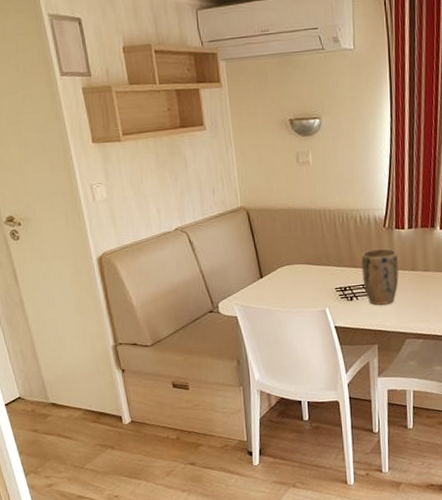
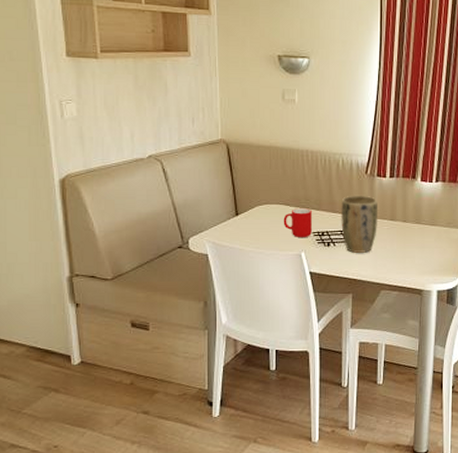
cup: none [306,265,334,294] -> present [283,208,312,237]

